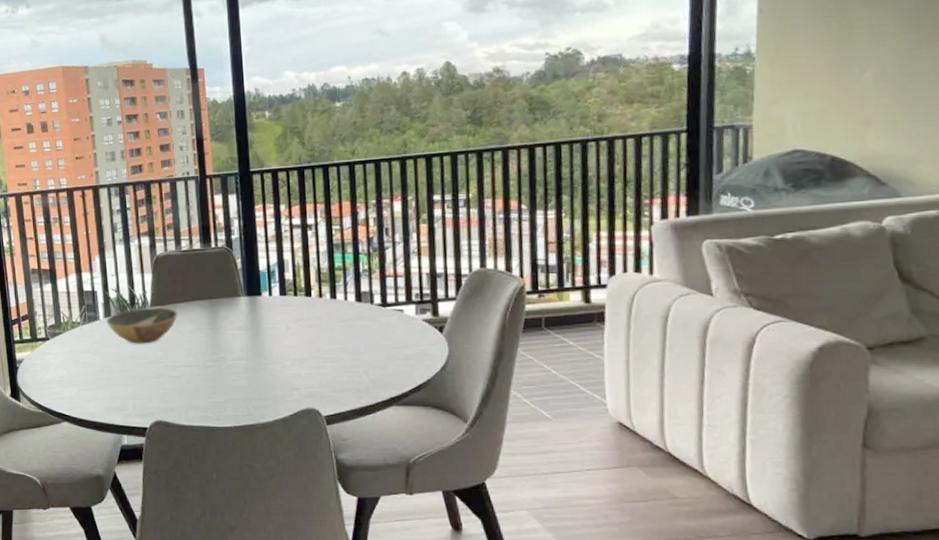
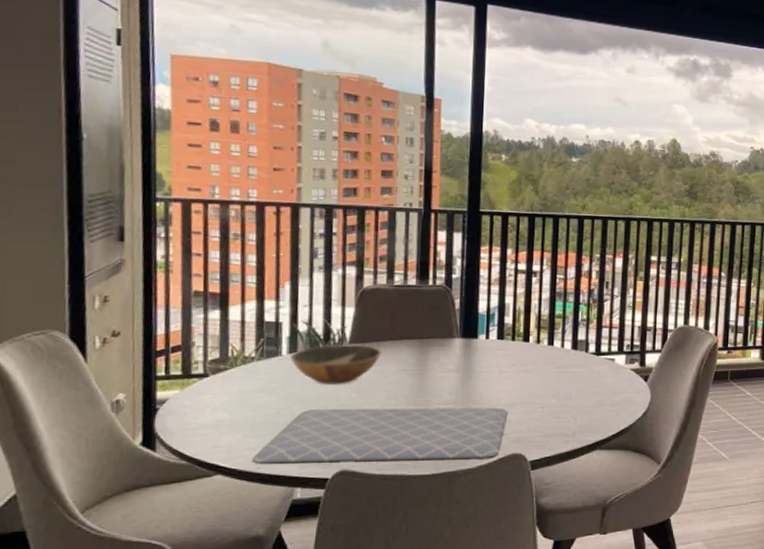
placemat: none [87,363,298,414] -> present [251,407,508,464]

